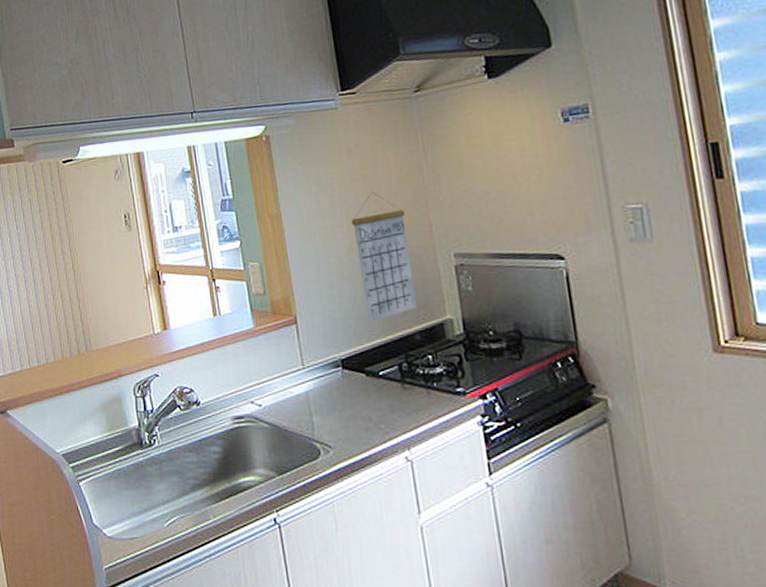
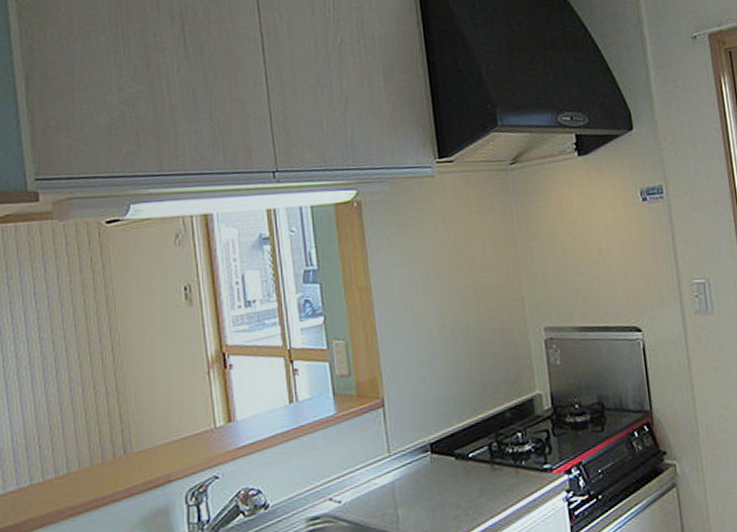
calendar: present [351,191,418,322] -> none [445,264,509,401]

